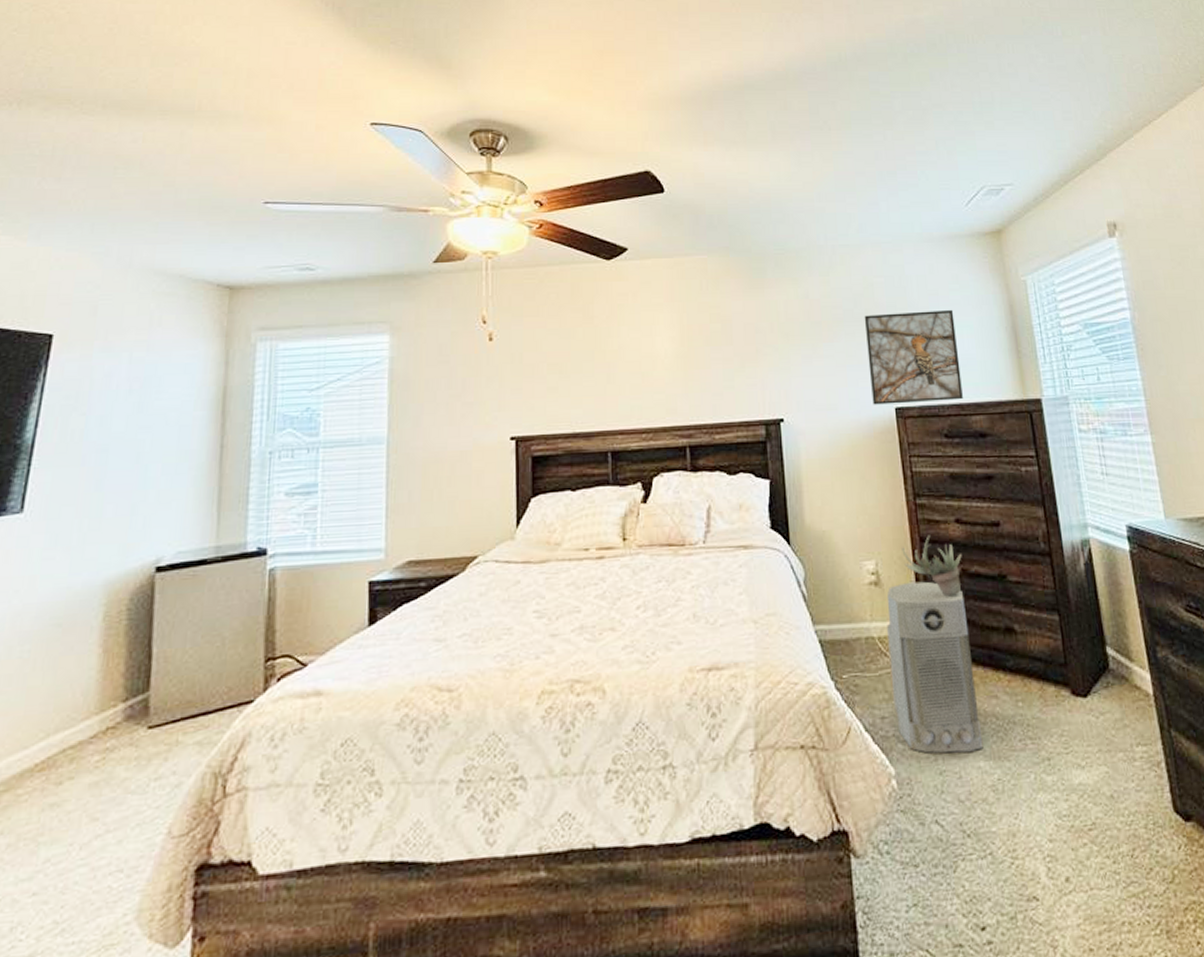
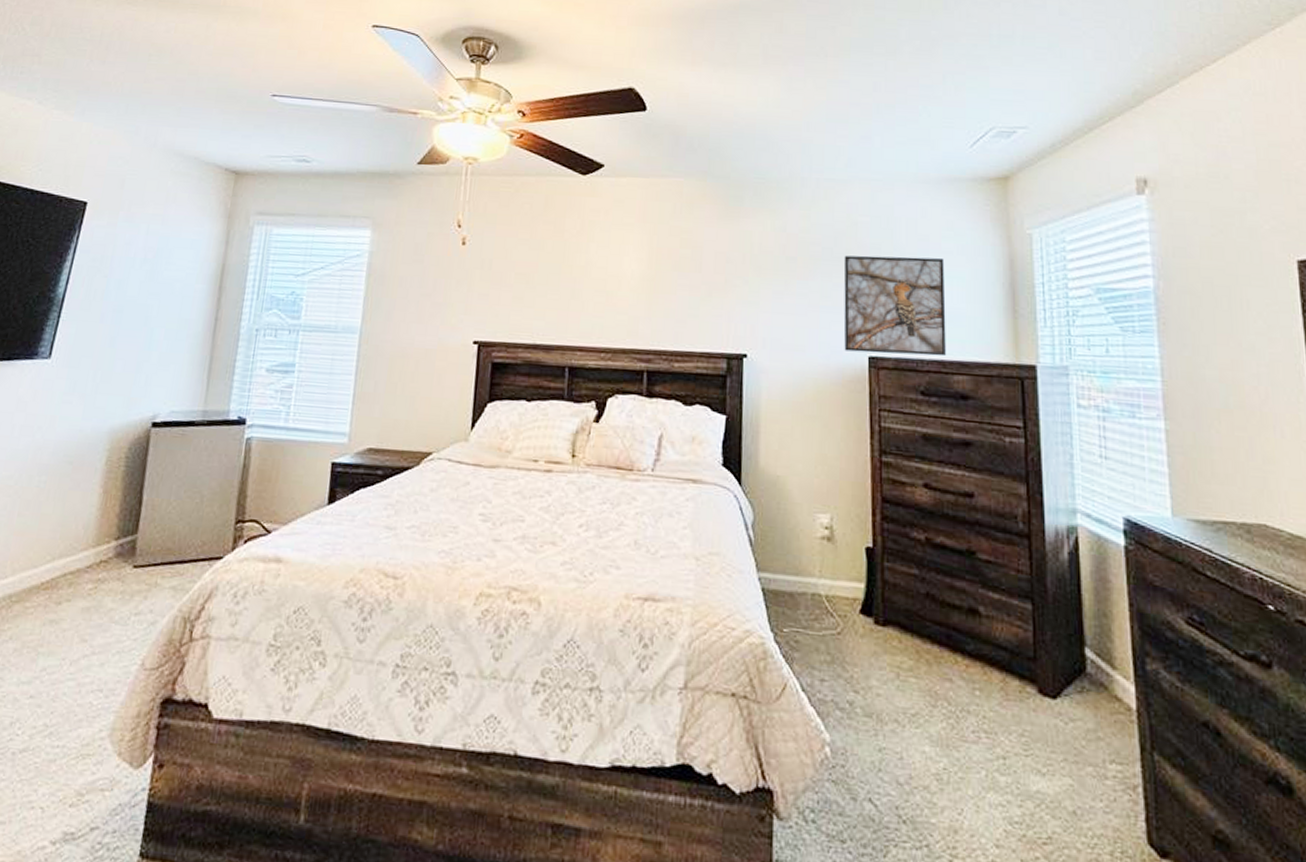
air purifier: present [886,581,984,754] -> none [835,542,931,734]
succulent plant: present [902,535,962,597] -> none [861,496,927,565]

